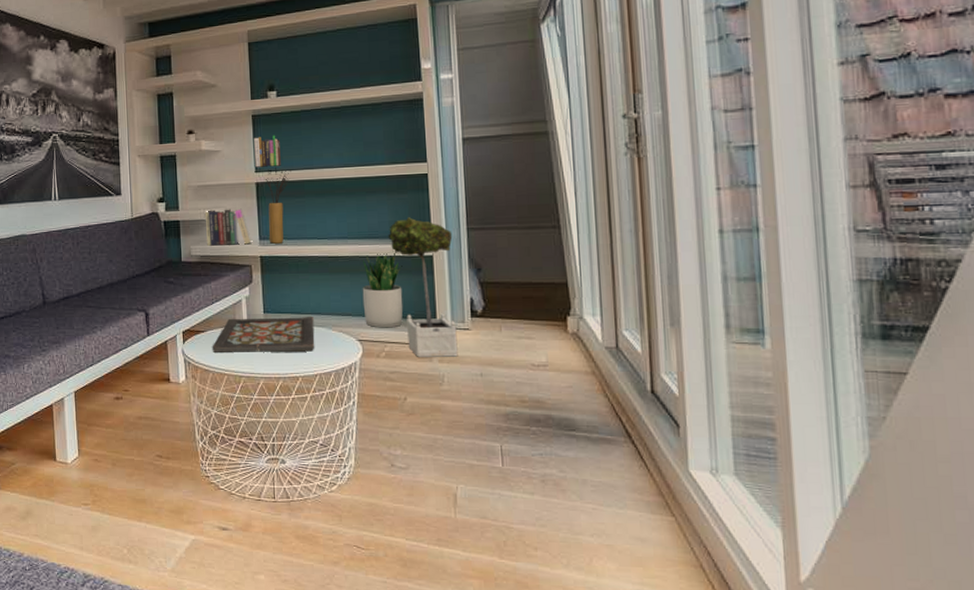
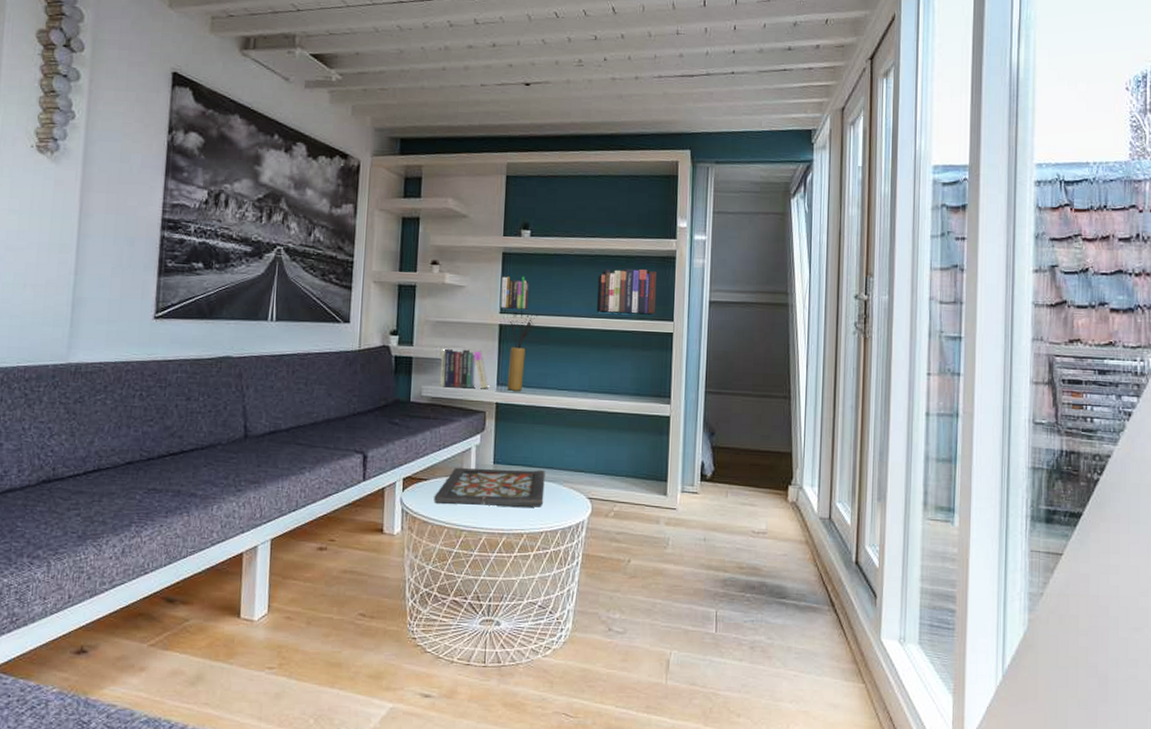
books: none [347,115,407,162] -> present [597,269,656,315]
planter: present [362,251,403,328] -> none [596,408,638,487]
potted tree: present [388,217,458,357] -> none [628,375,691,520]

